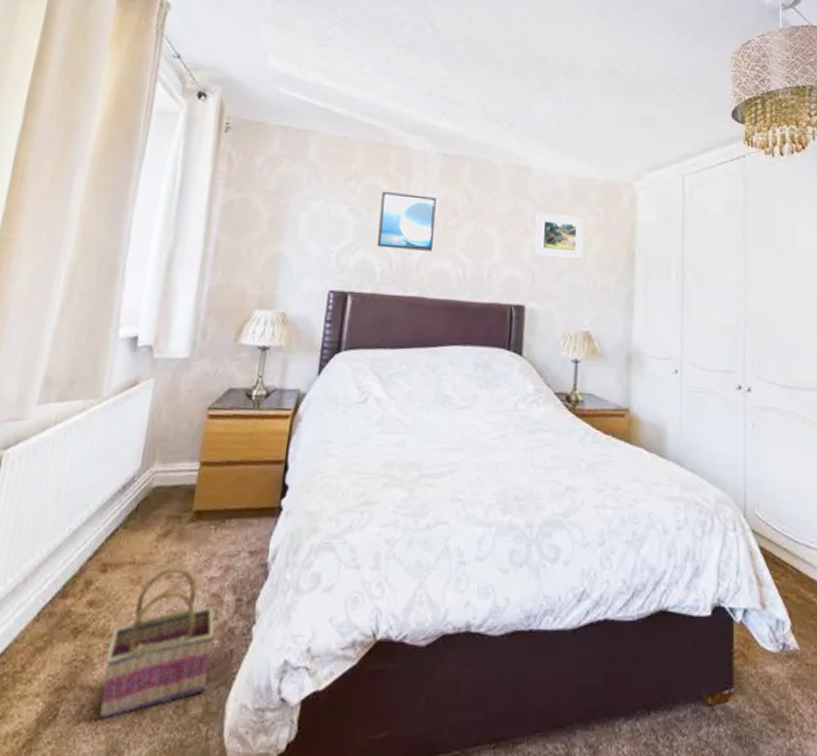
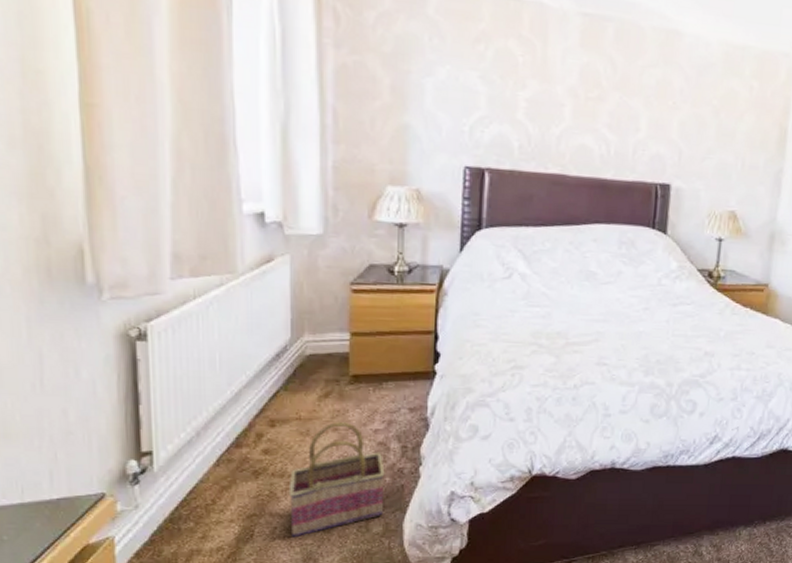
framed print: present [377,191,436,251] -> none [513,56,576,126]
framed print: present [534,212,584,260] -> none [682,84,736,137]

